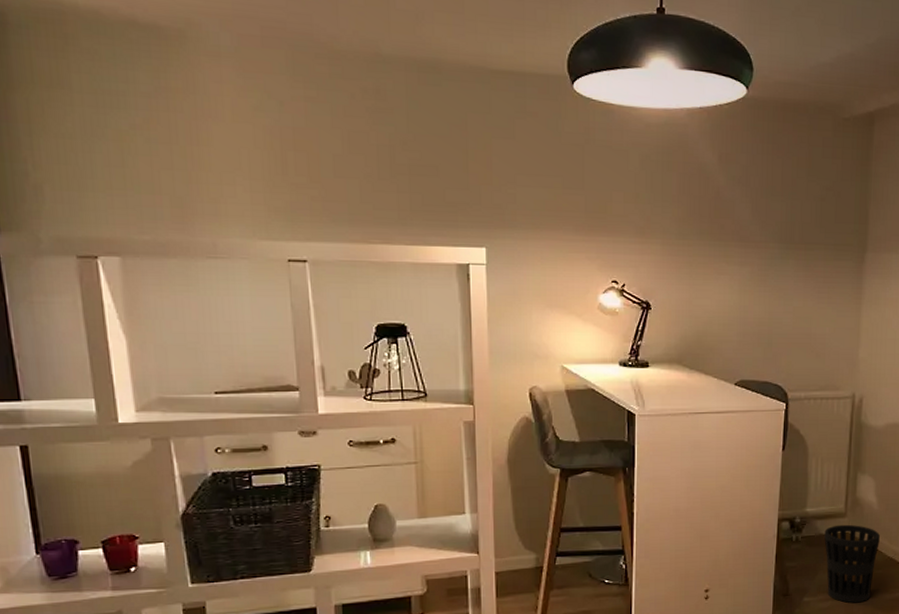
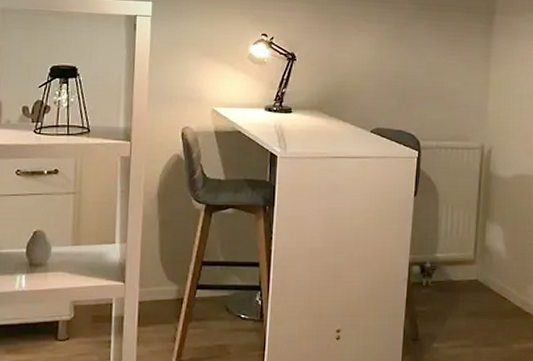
wastebasket: present [824,524,880,603] -> none [453,271,508,352]

